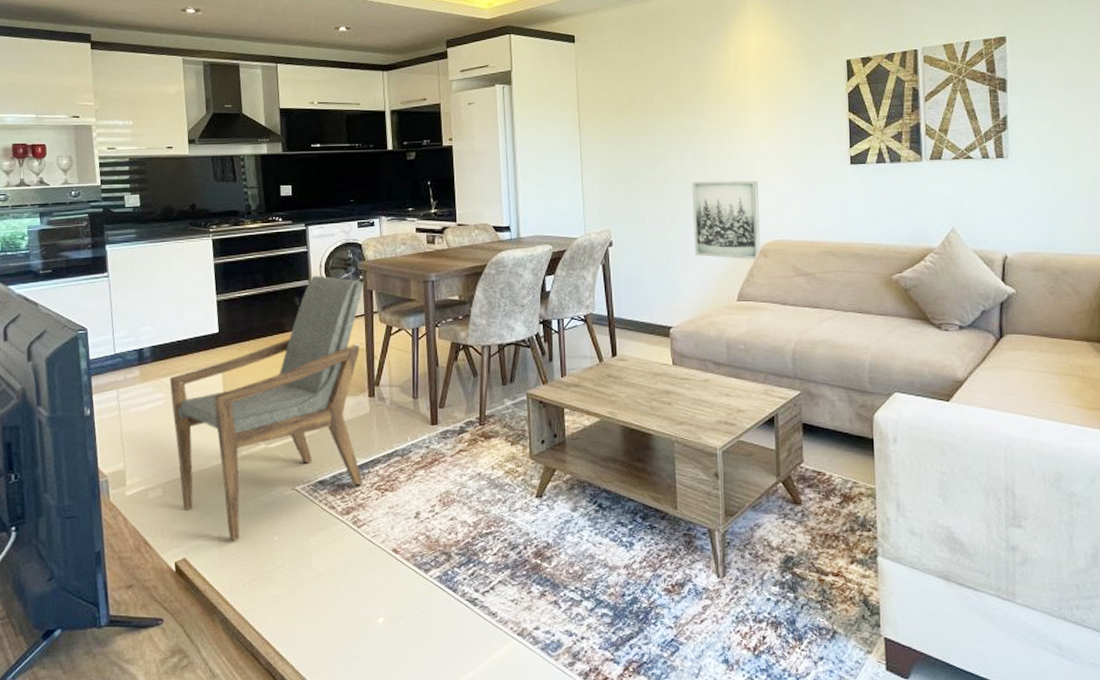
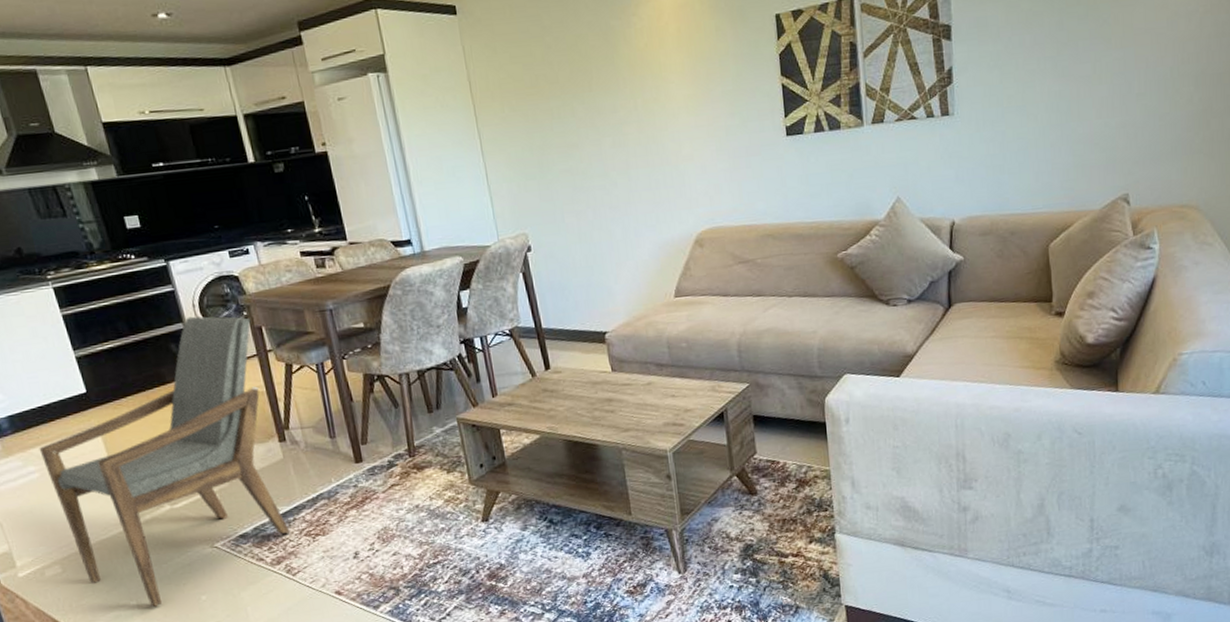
wall art: present [692,180,761,260] -> none [613,162,695,253]

